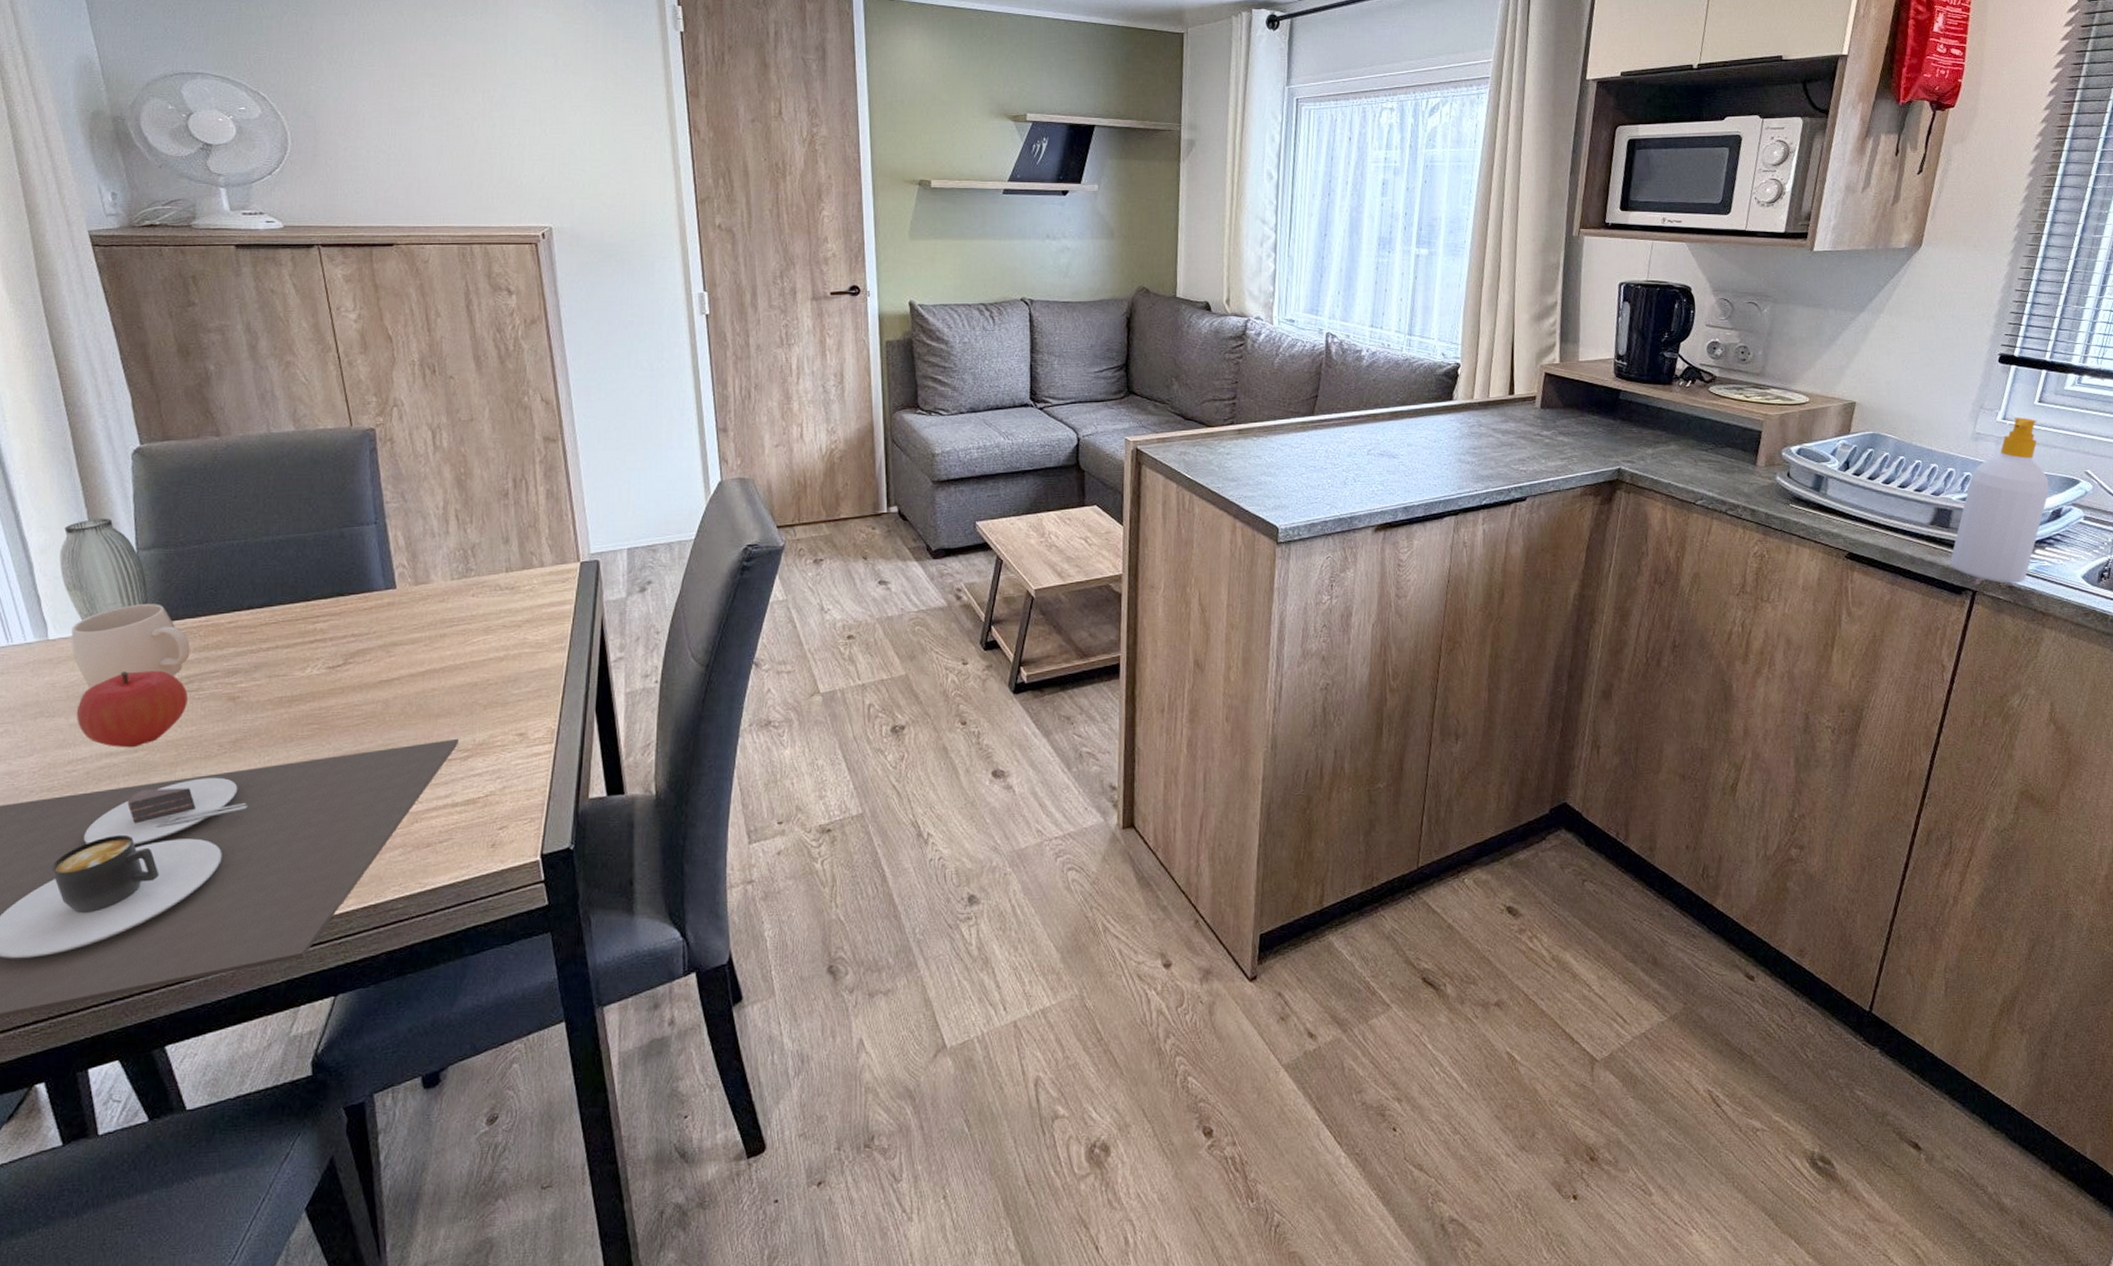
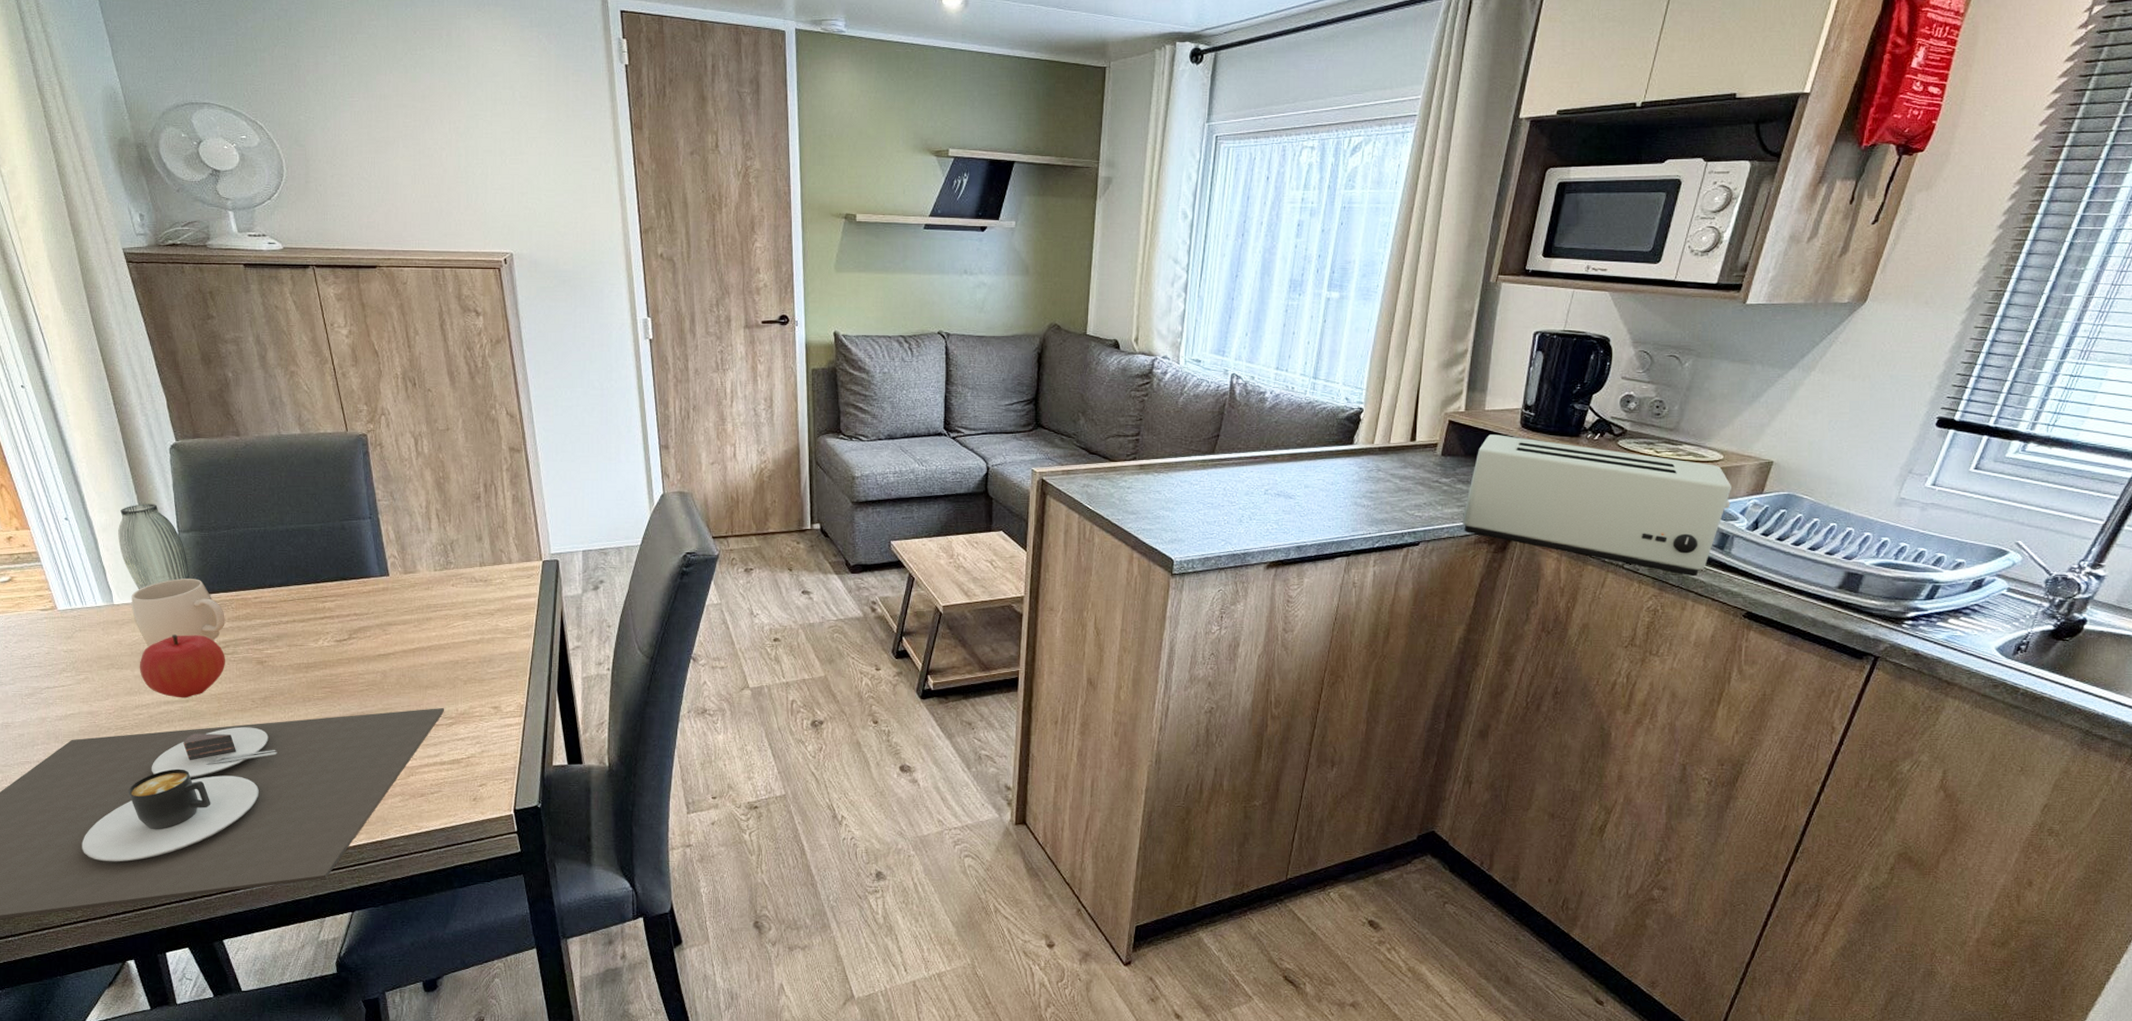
toaster: none [1566,385,1821,520] -> present [1462,434,1731,577]
soap bottle: present [1950,417,2050,584] -> none [1855,484,1974,651]

